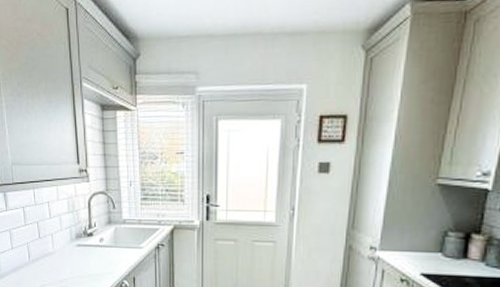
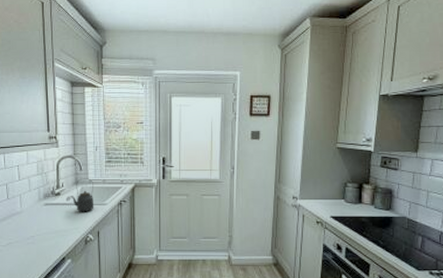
kettle: none [103,217,129,256] -> present [70,178,94,212]

